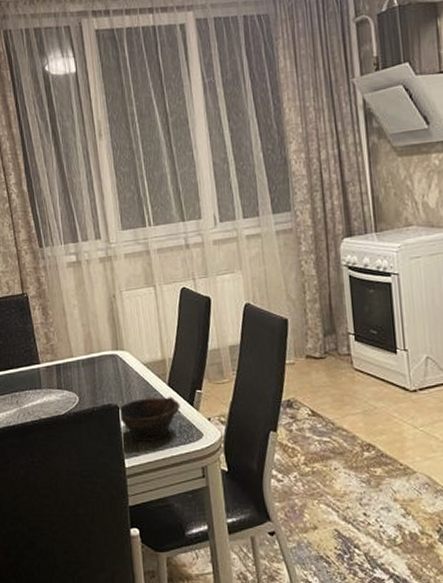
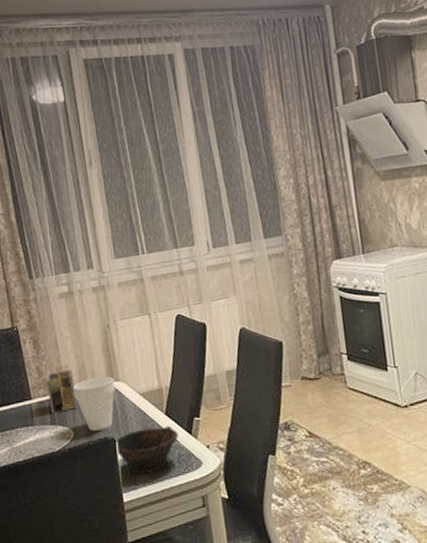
napkin holder: none [54,331,83,379] -> present [46,364,77,414]
cup: none [79,345,120,397] -> present [73,376,116,431]

